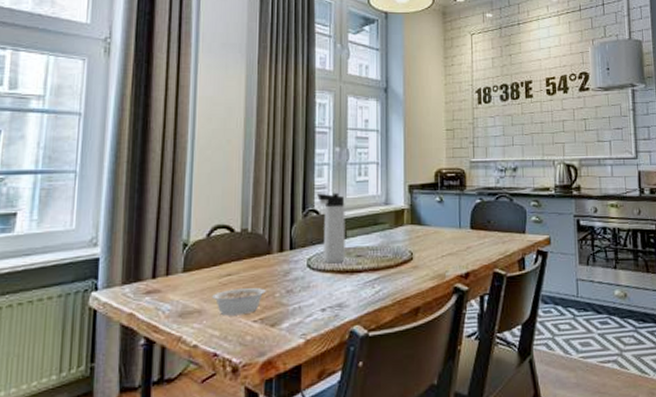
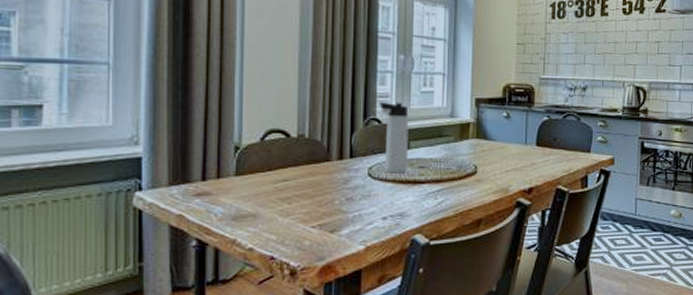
legume: present [211,287,275,316] -> none [266,195,334,221]

